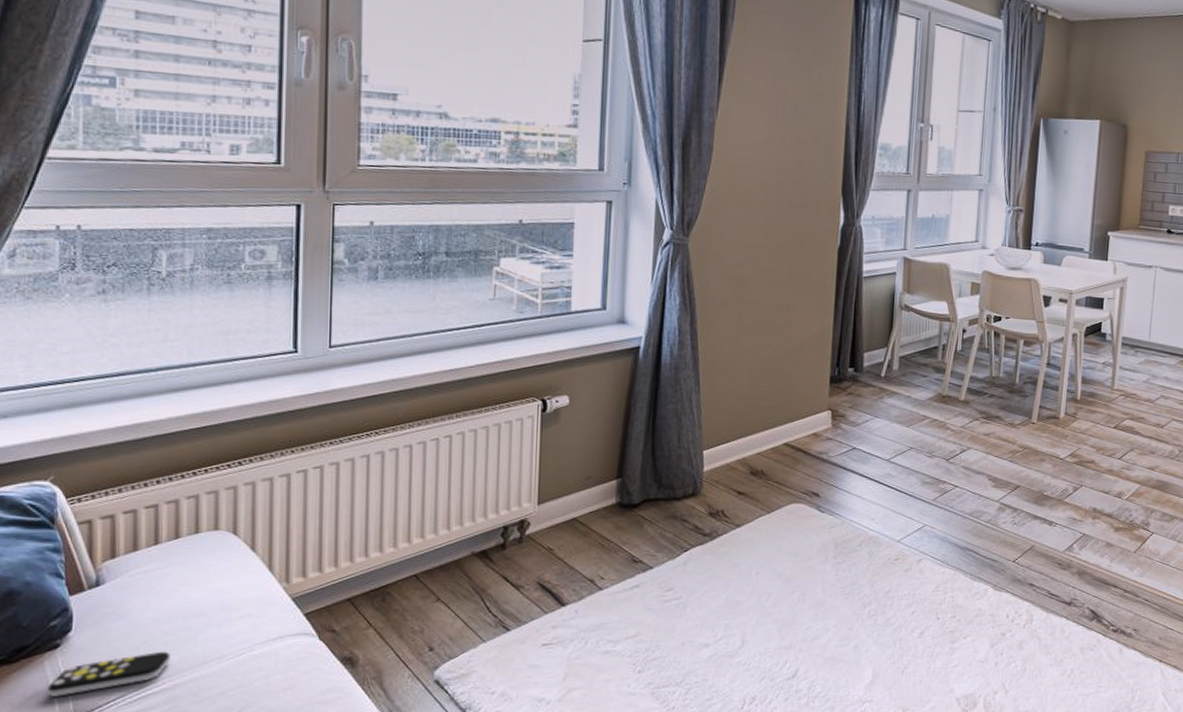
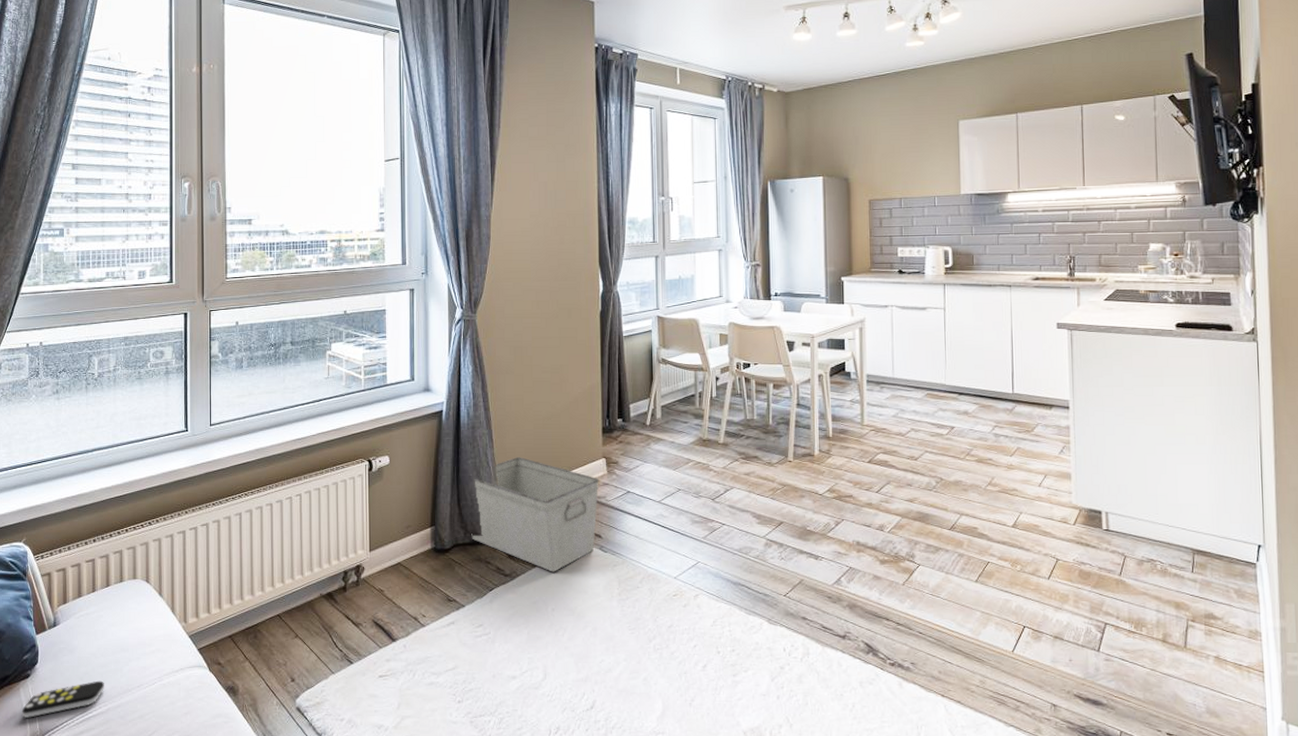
storage bin: none [666,404,822,533] -> present [471,457,599,572]

